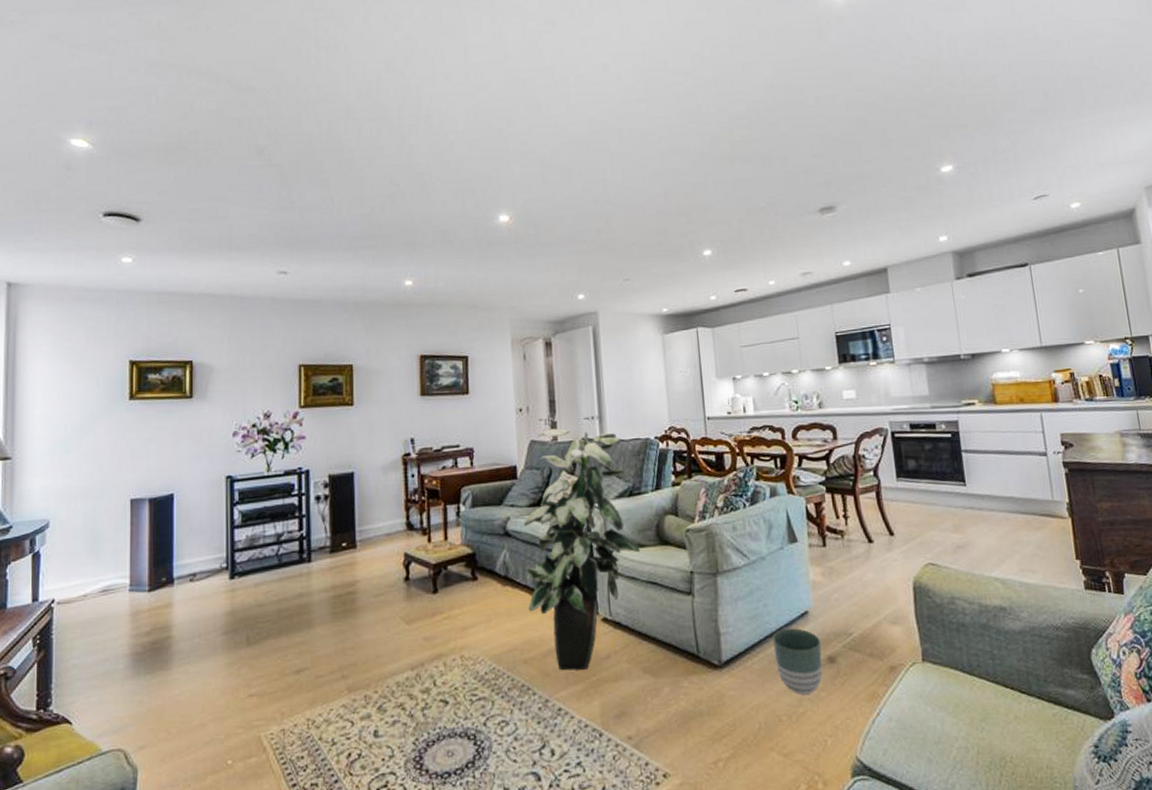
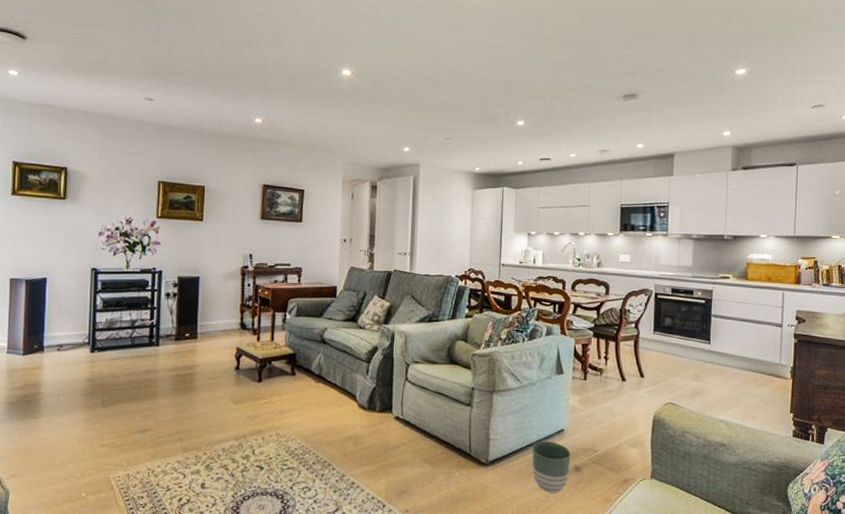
indoor plant: present [524,428,640,671] -> none [336,259,432,455]

